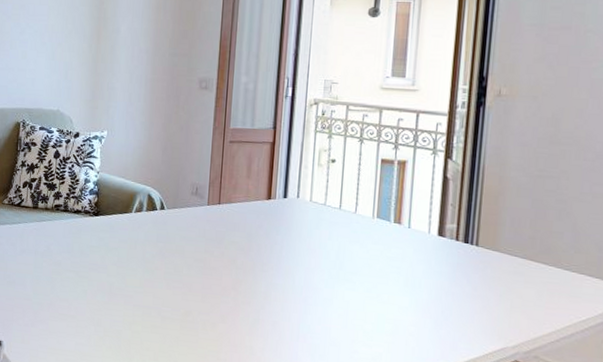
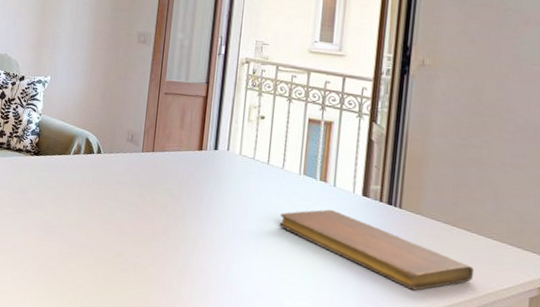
notebook: none [353,252,553,329] -> present [279,209,475,291]

